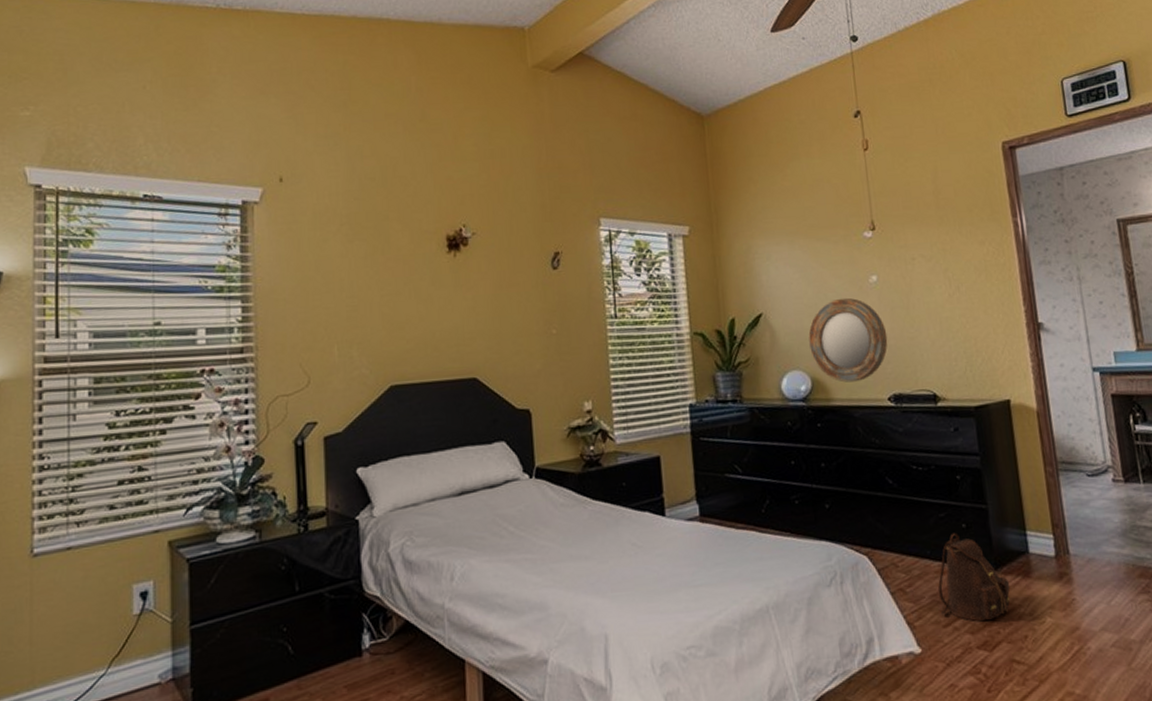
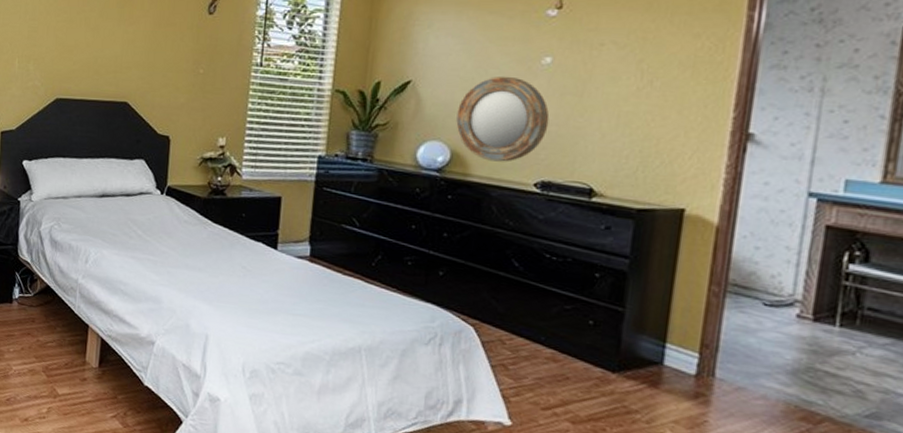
backpack: present [938,532,1011,622] -> none [541,326,631,416]

